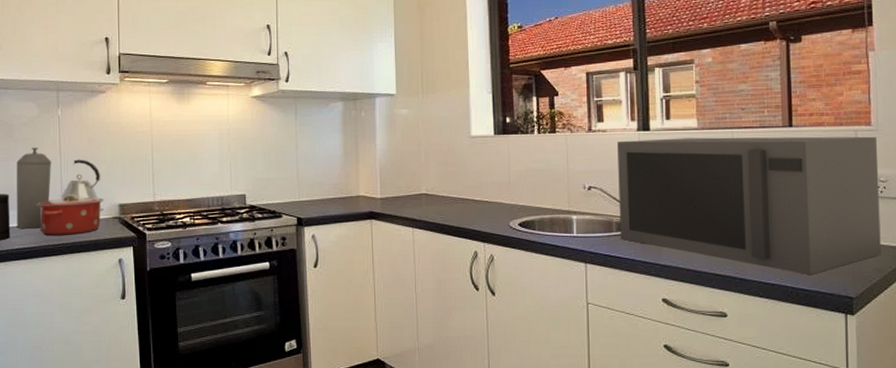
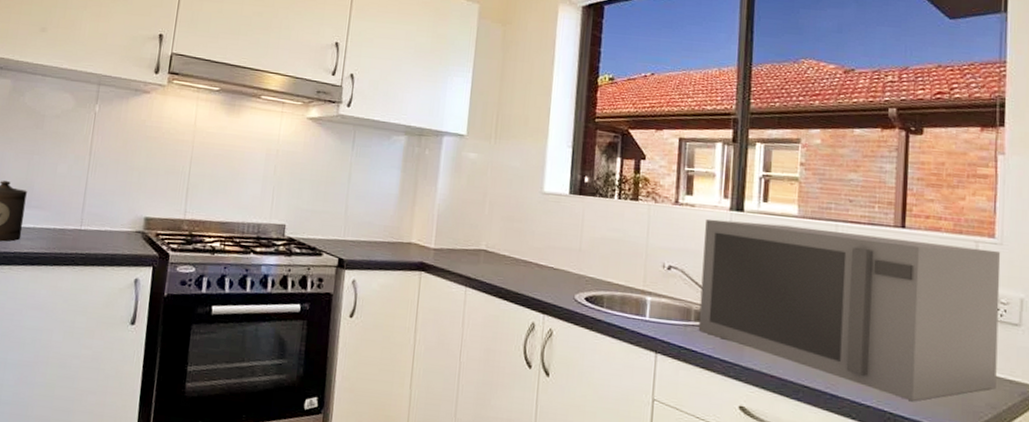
canister: present [16,147,52,230] -> none [29,142,80,233]
casserole: present [36,193,104,236] -> none [54,198,129,246]
kettle: present [59,159,104,212] -> none [81,161,131,224]

